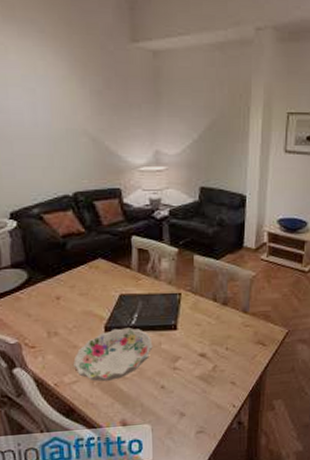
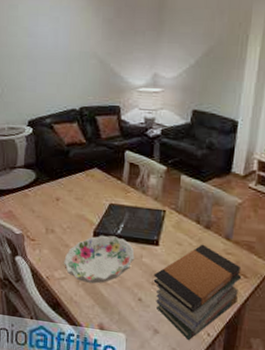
book stack: none [174,321,261,416] -> present [153,244,242,341]

